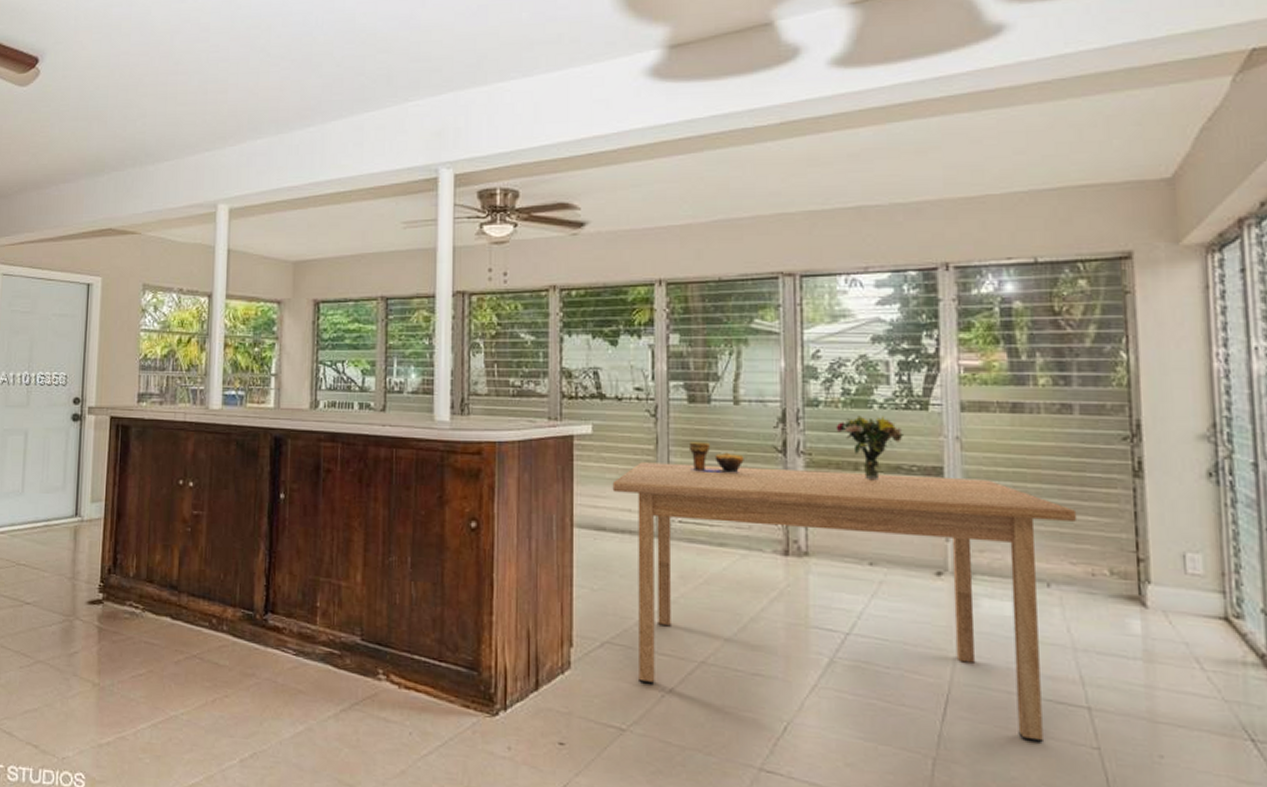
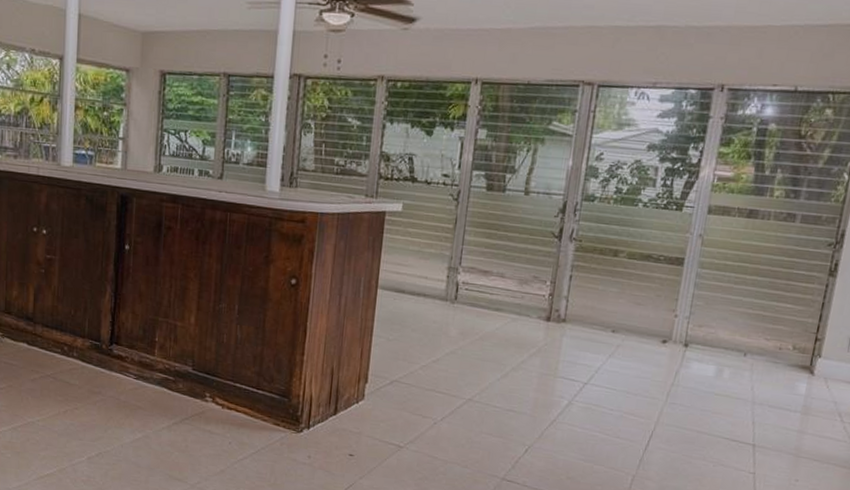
table: present [612,462,1078,741] -> none [414,238,780,467]
decorative bowl: present [688,442,744,473] -> none [481,224,526,253]
bouquet: present [836,416,905,481] -> none [605,211,660,266]

